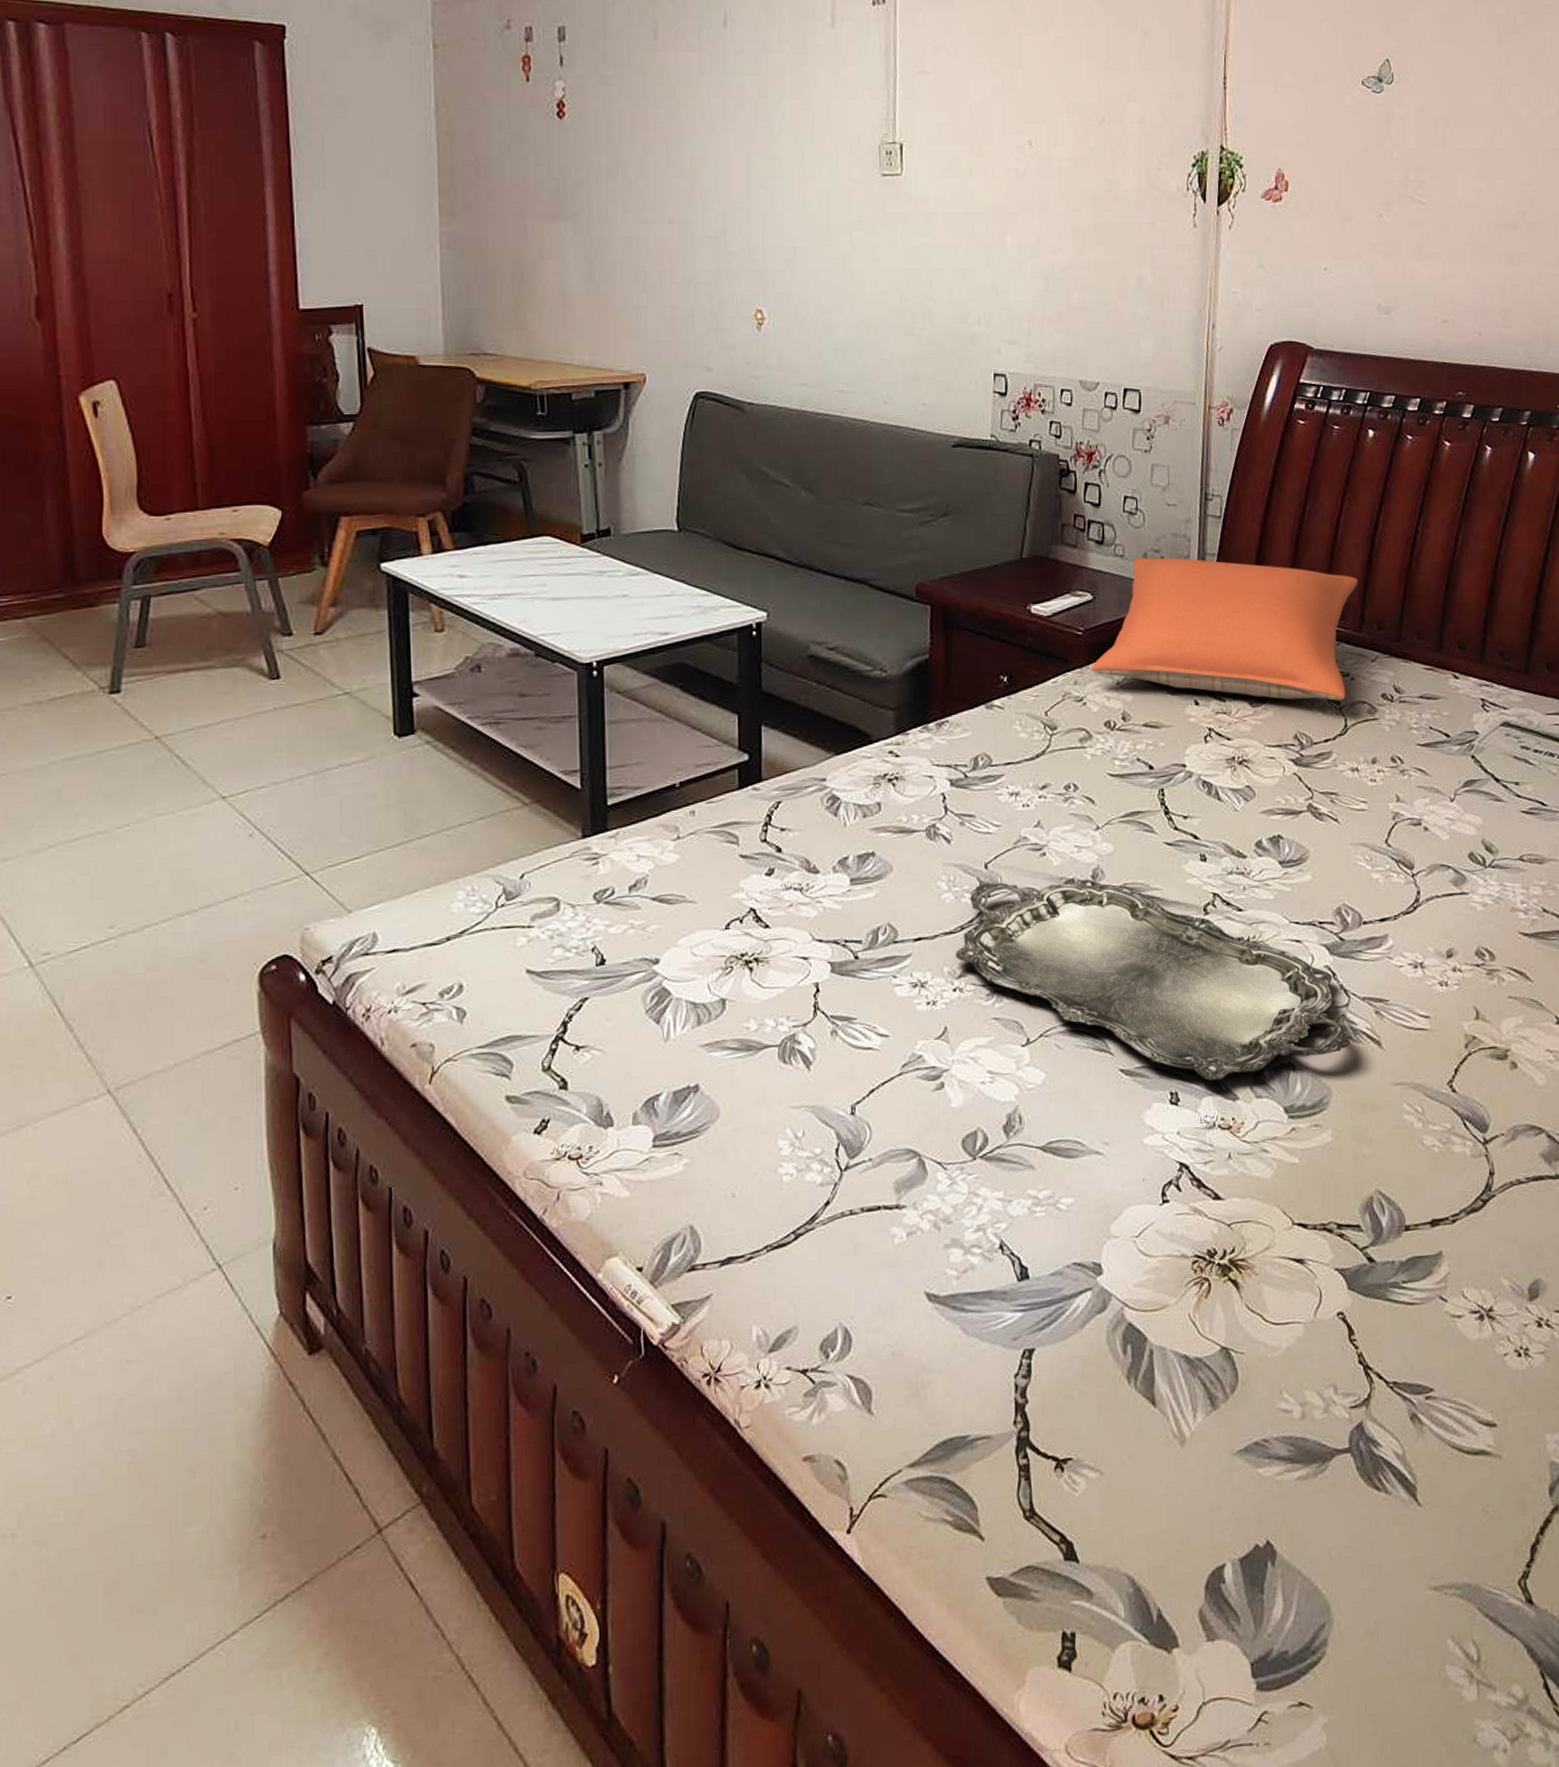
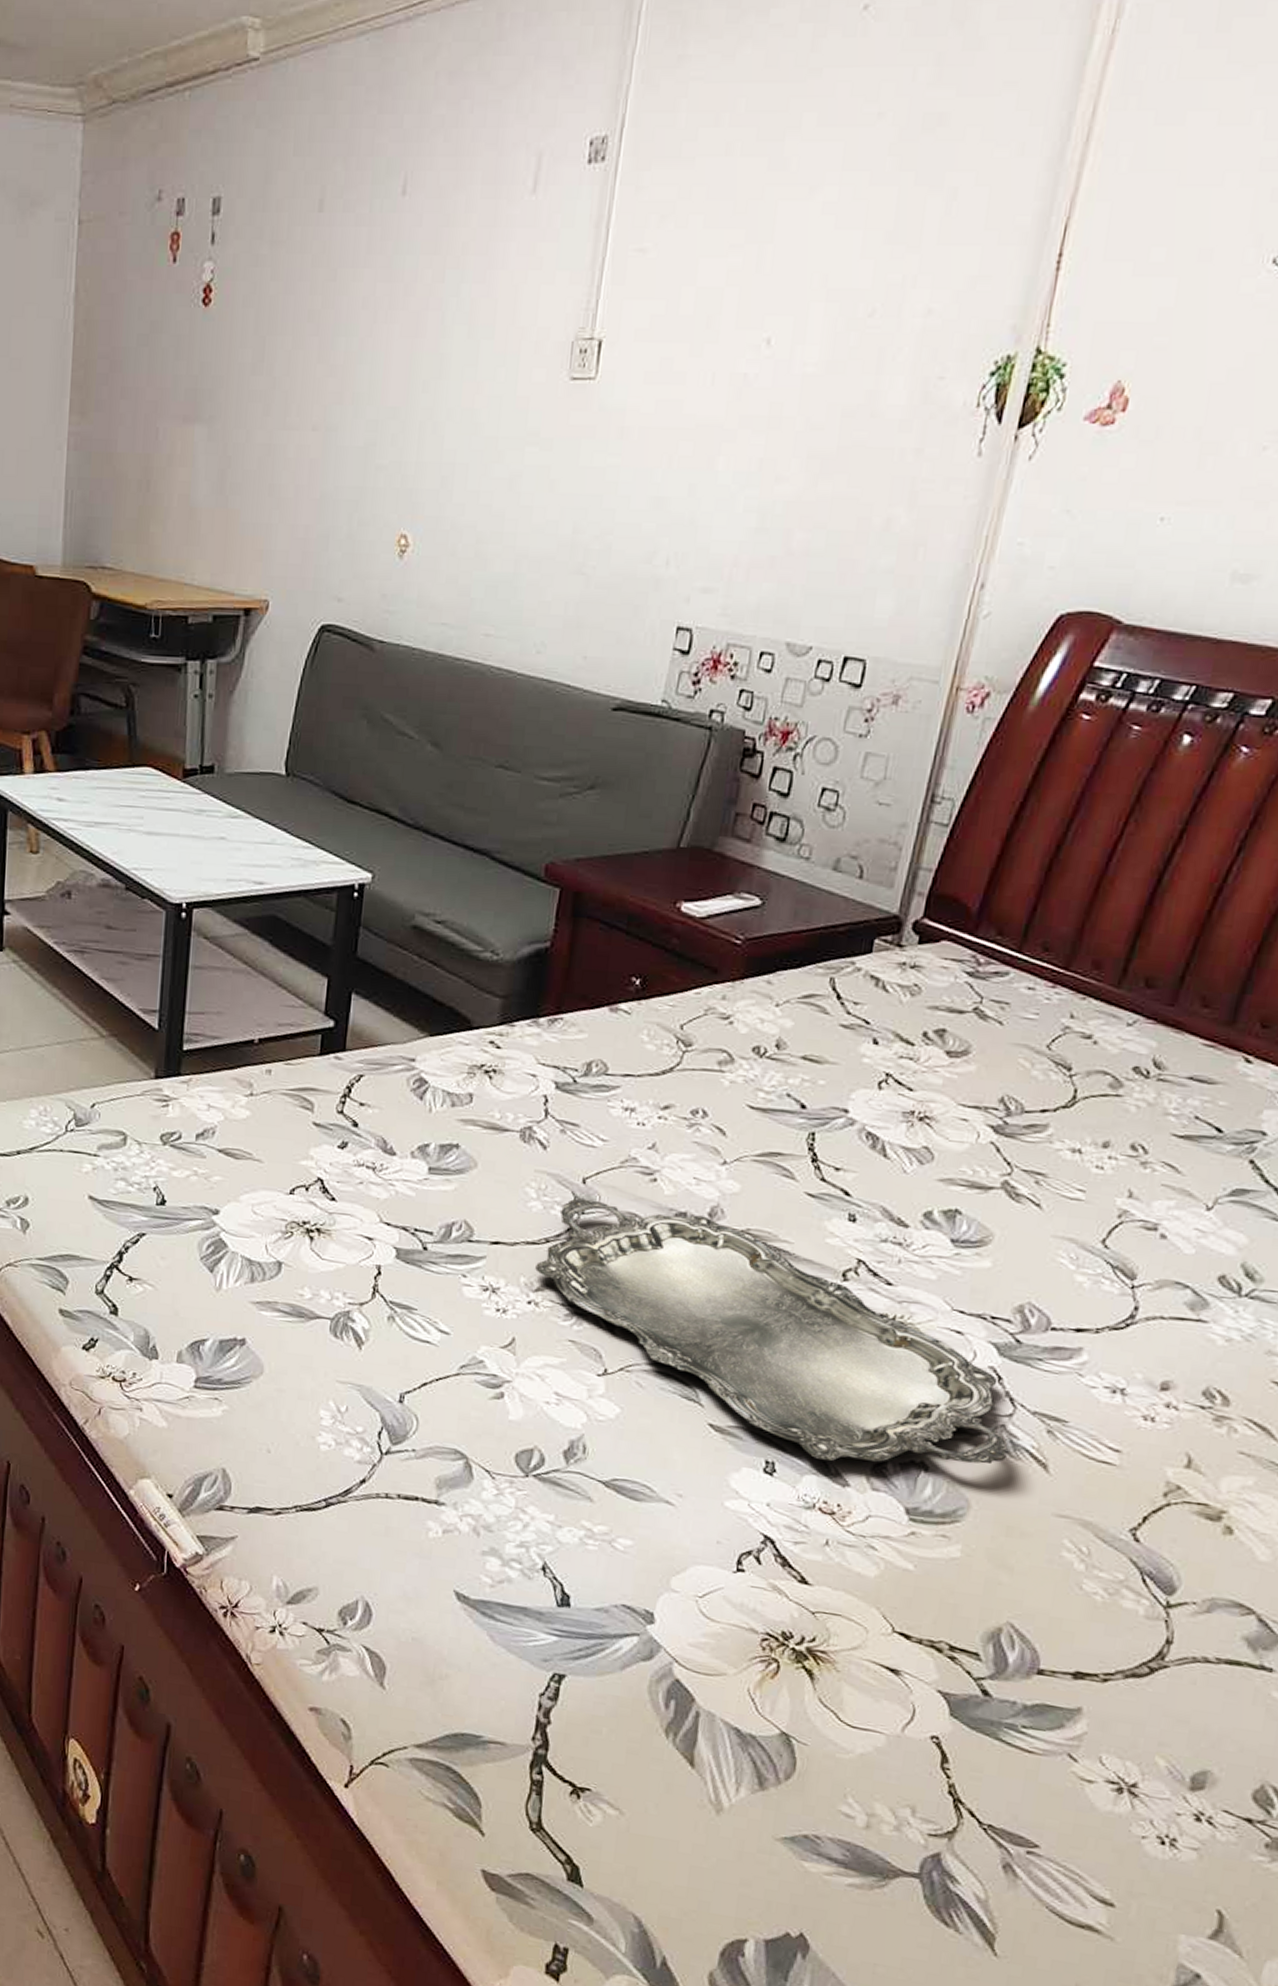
pillow: present [1091,558,1358,701] -> none [745,863,1129,1067]

